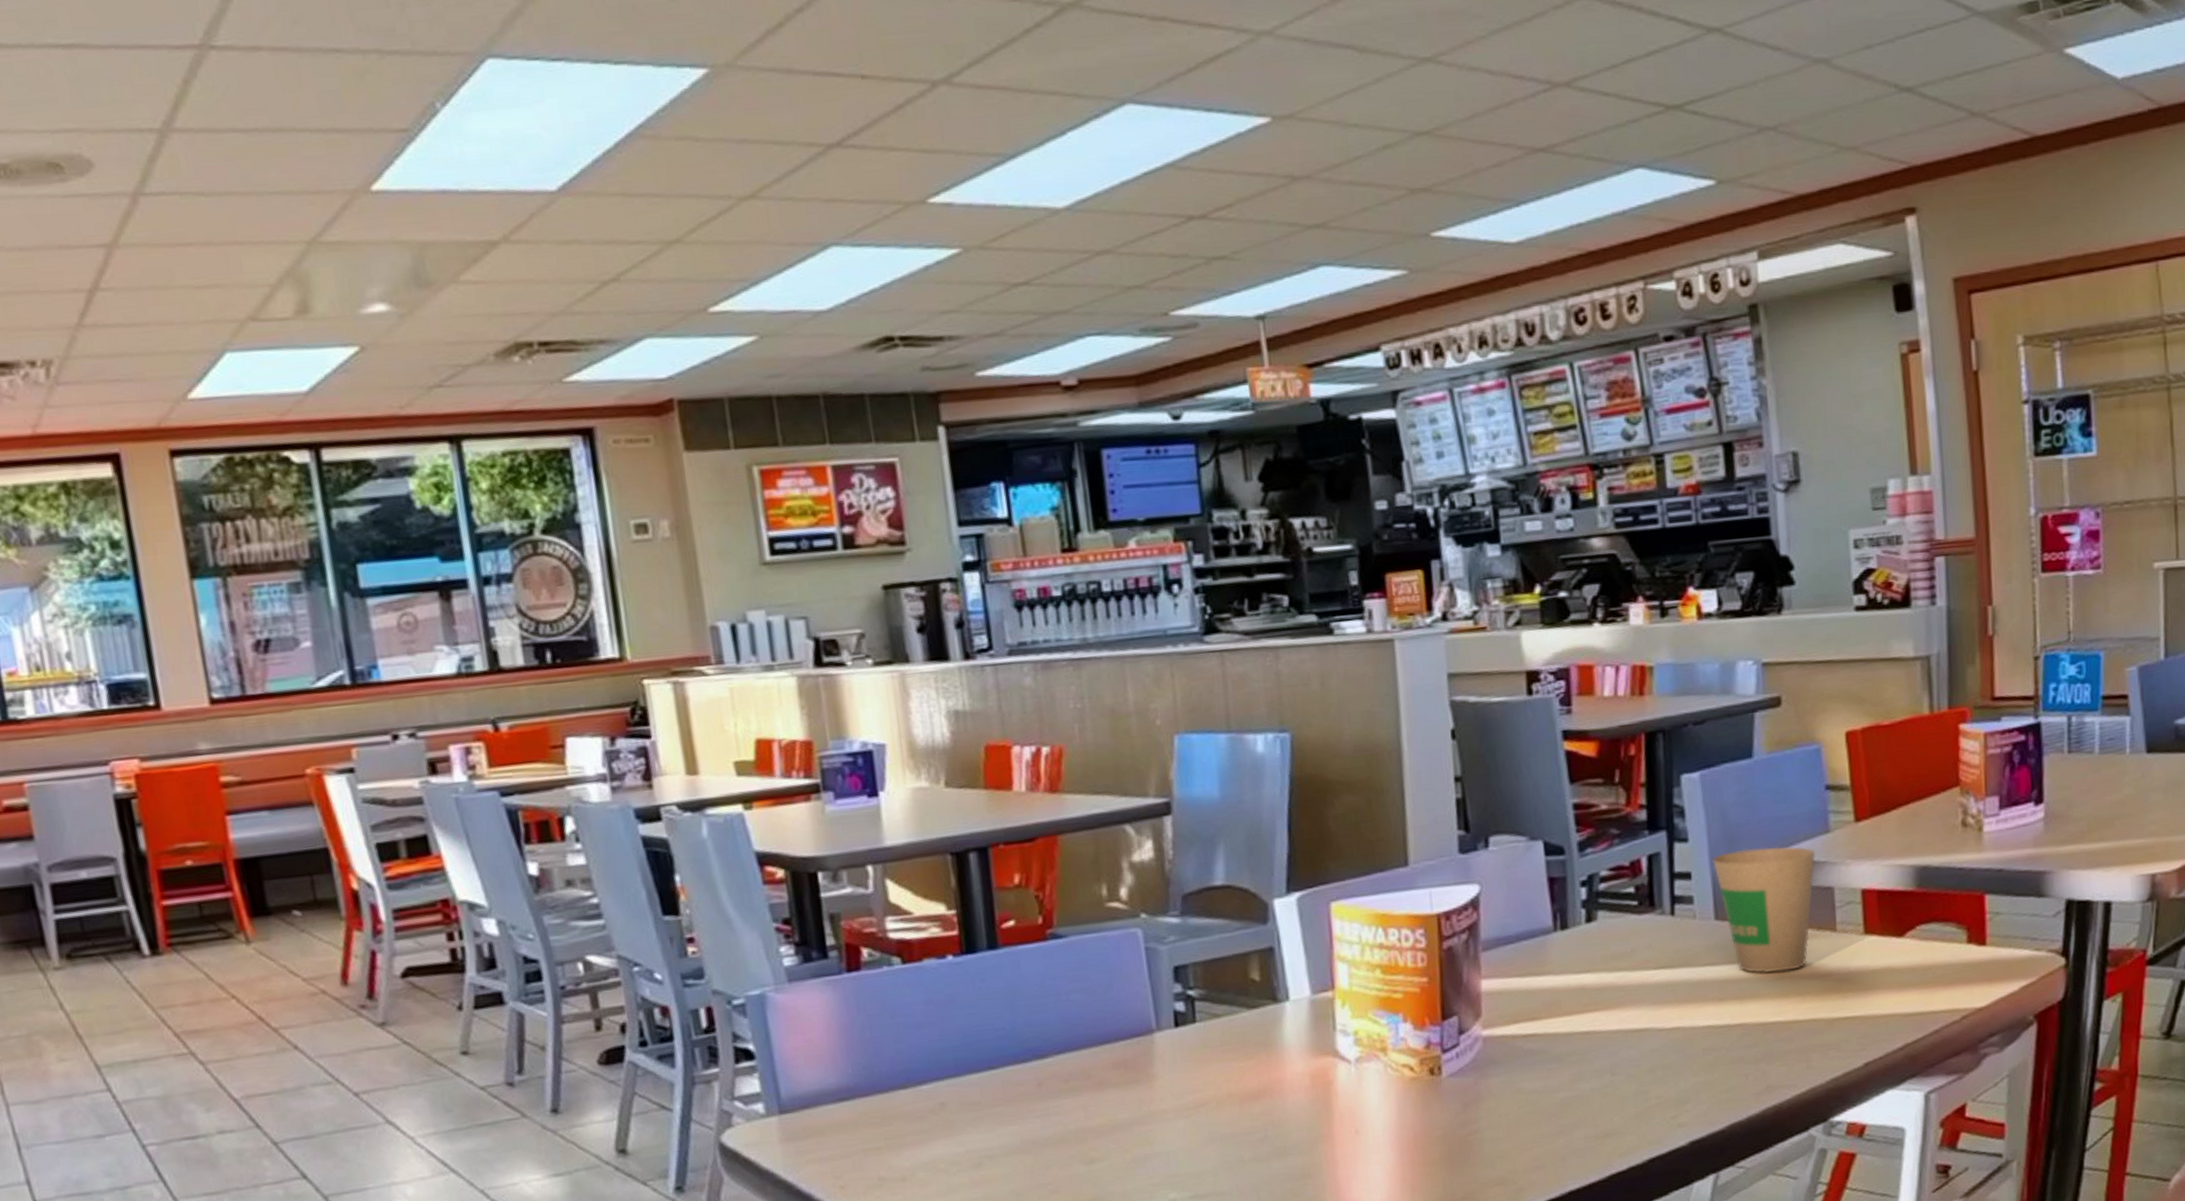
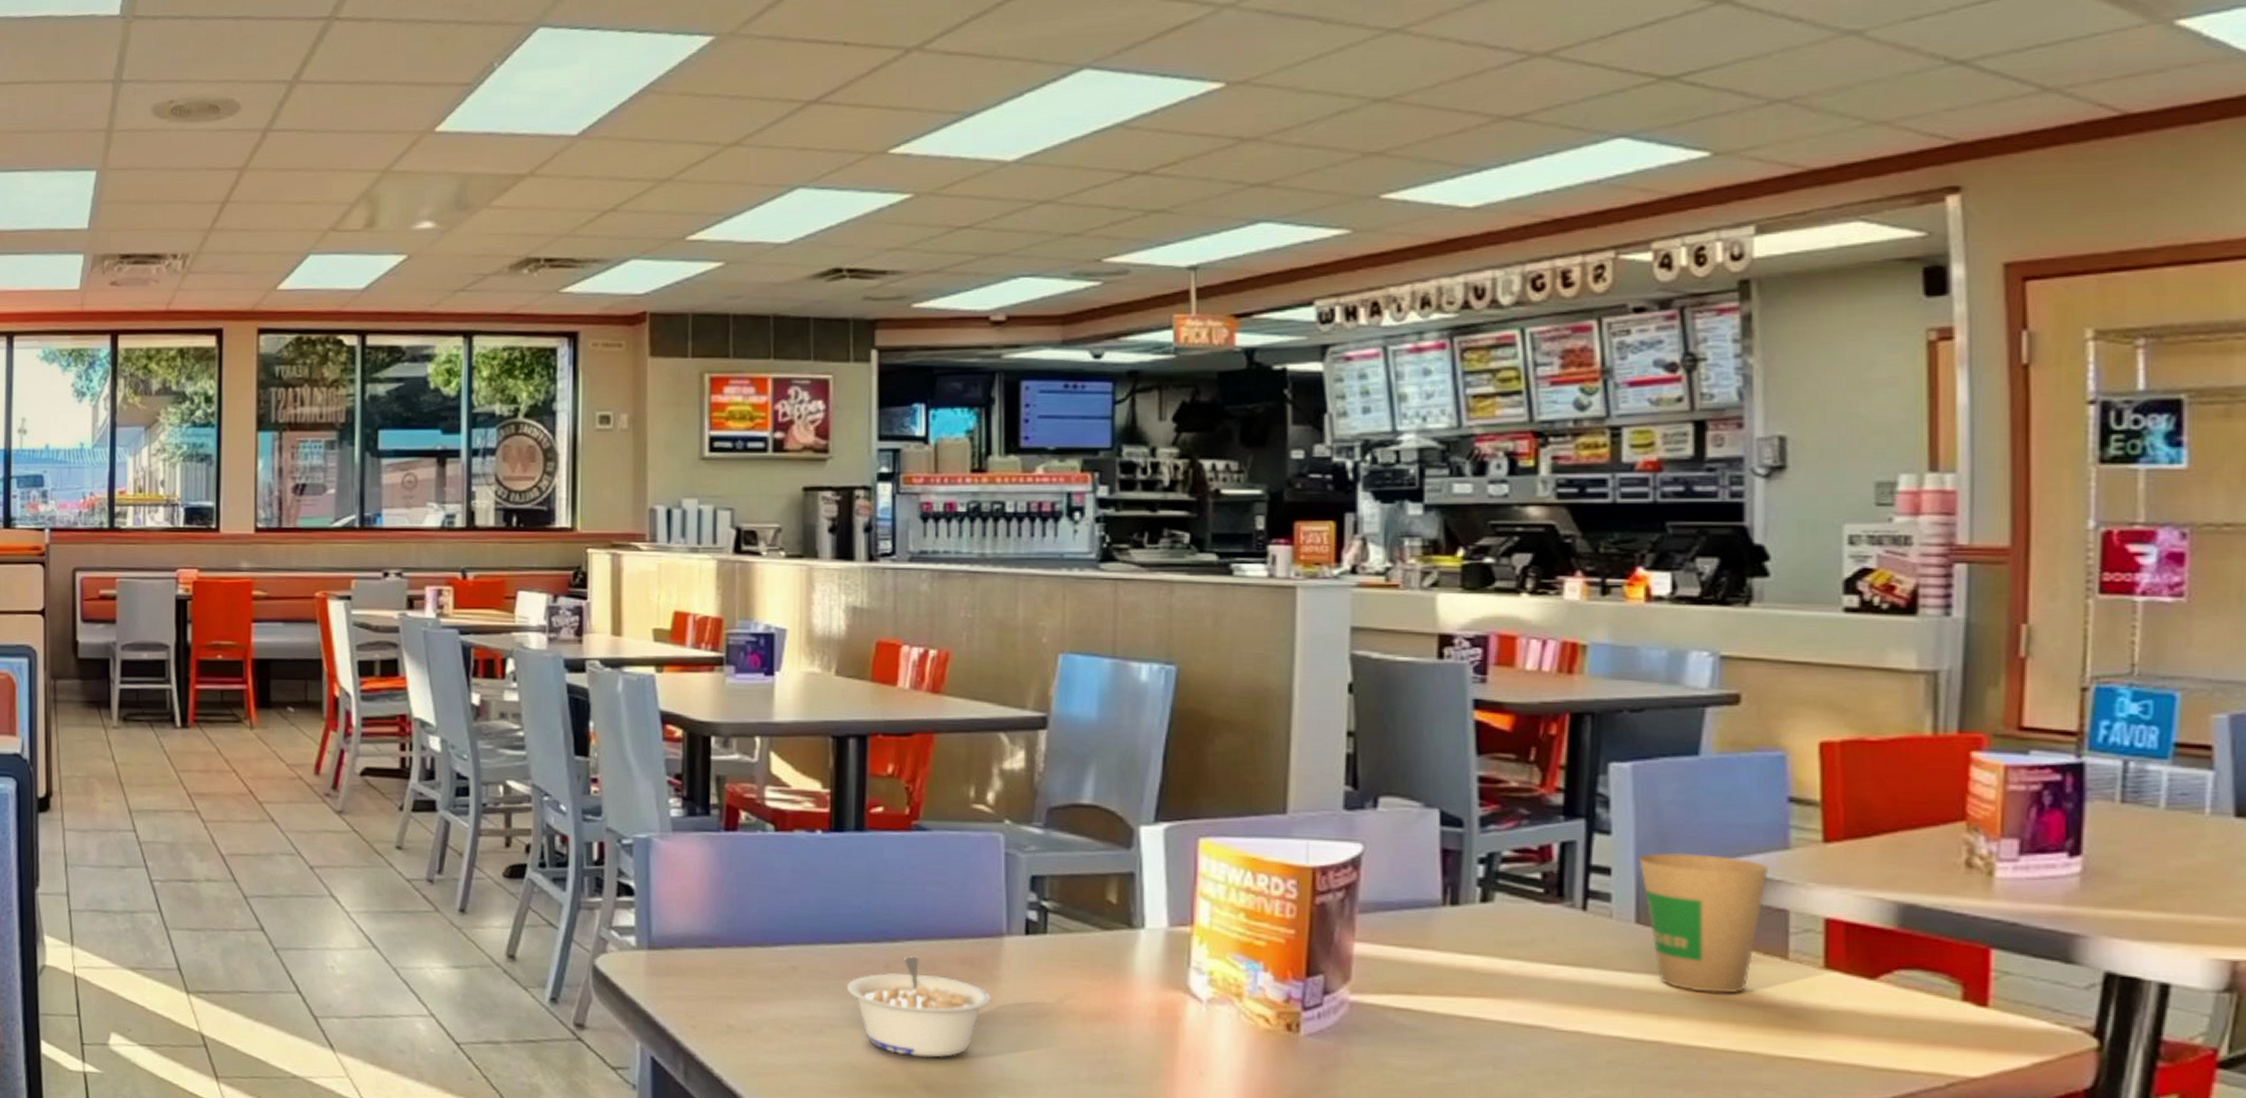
legume: none [1001,1068,1149,1173] -> present [847,955,991,1058]

